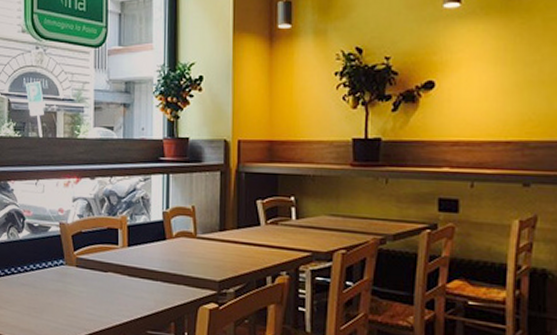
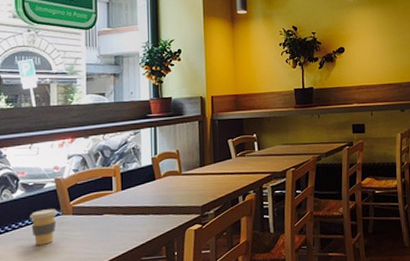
coffee cup: none [35,255,62,295] -> present [30,209,58,245]

